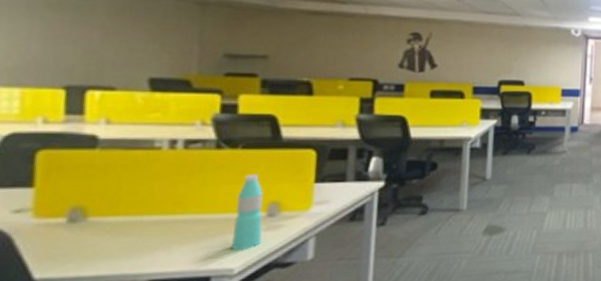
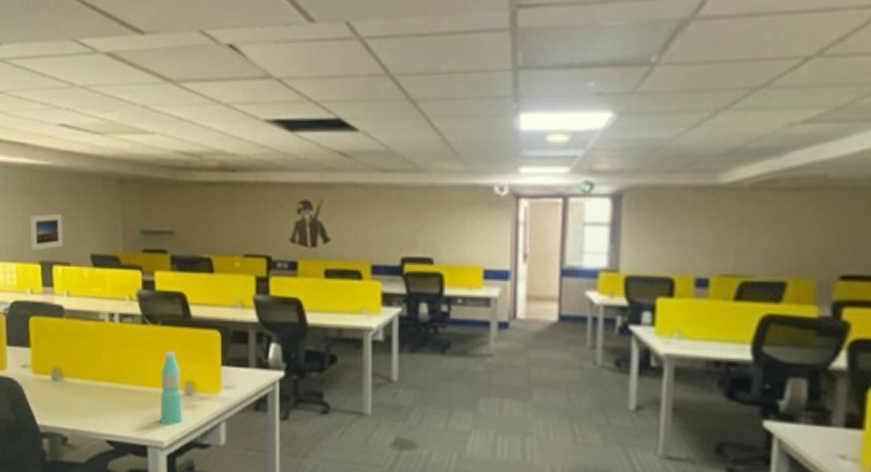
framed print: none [51,33,109,73] -> present [30,214,63,250]

